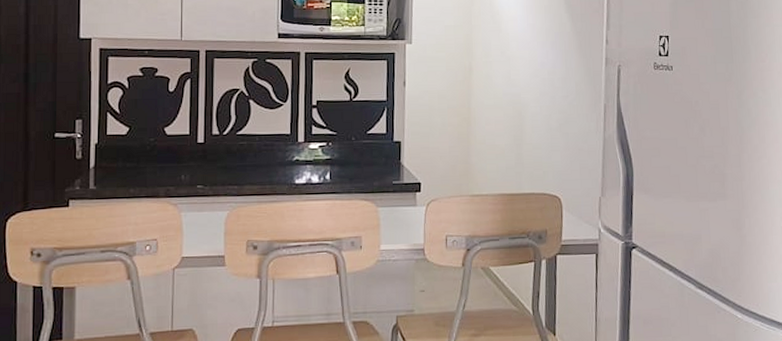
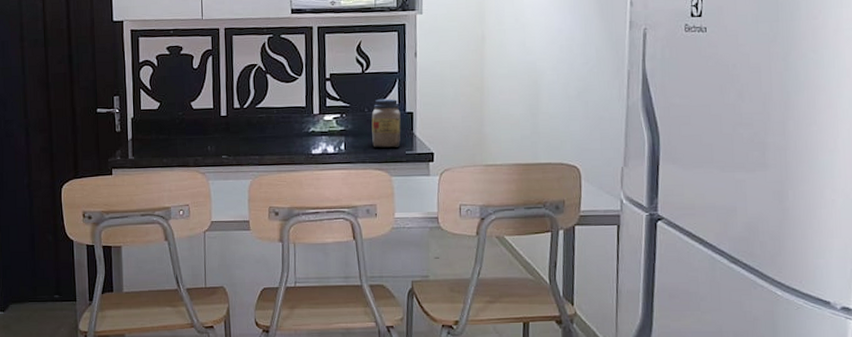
jar: none [358,127,389,178] -> present [371,98,401,148]

